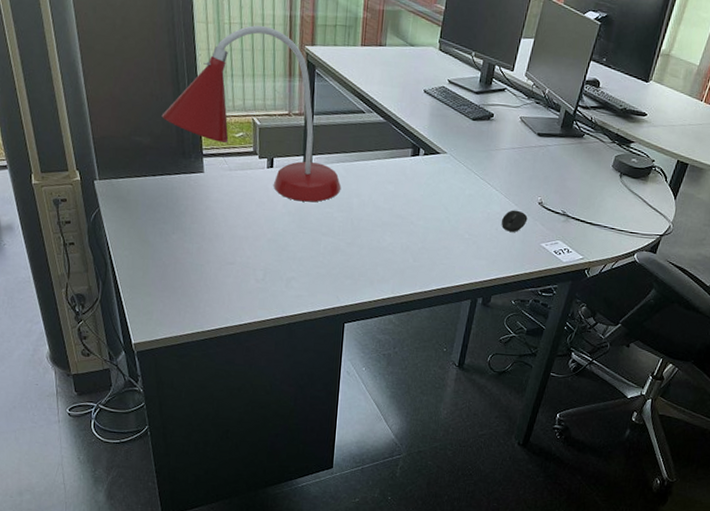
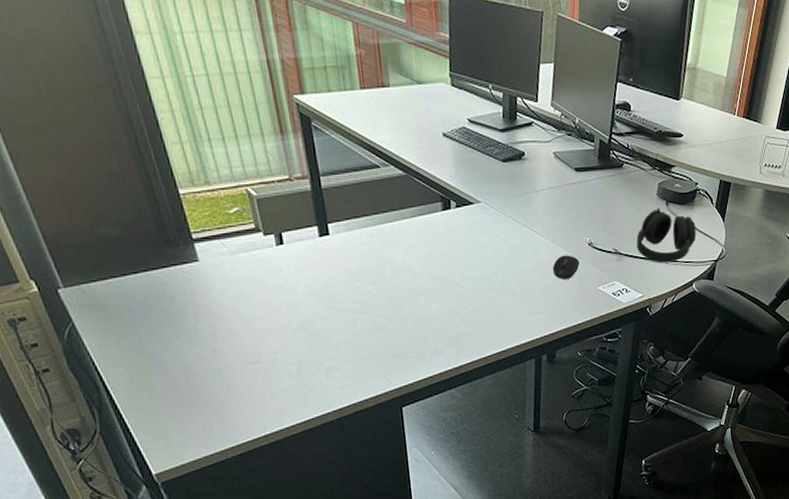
desk lamp: present [161,25,341,202] -> none [128,76,368,279]
headphones: none [585,179,647,231] -> present [637,208,696,263]

